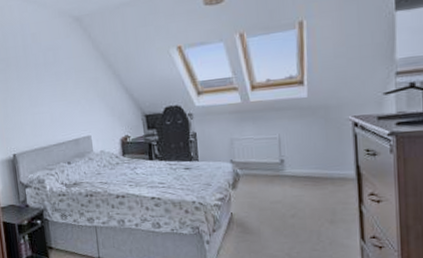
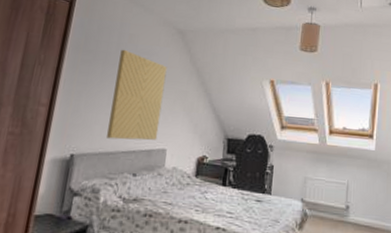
wall panel: none [28,50,81,136] -> present [107,49,167,141]

